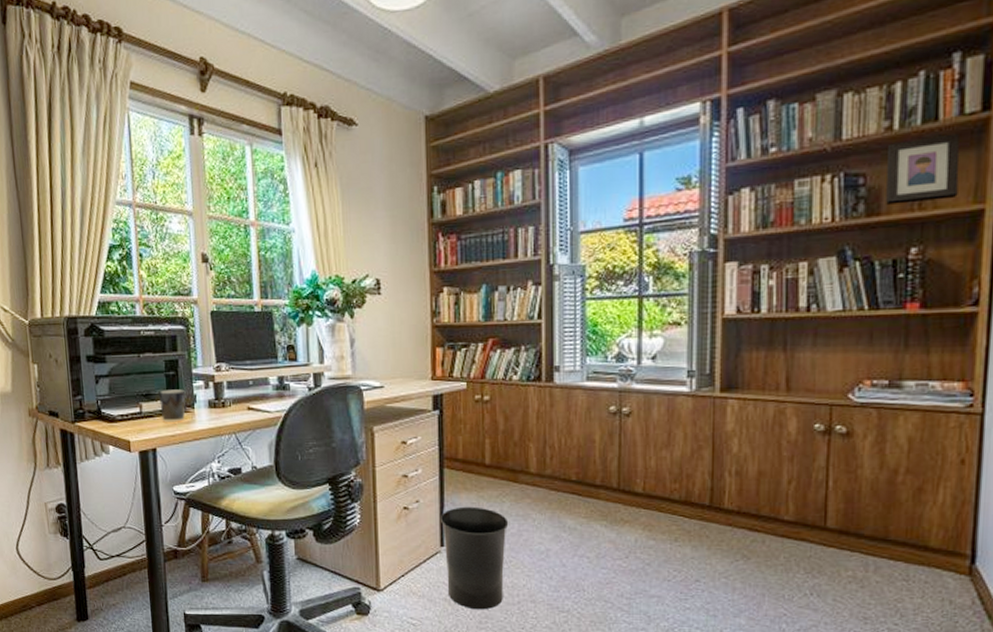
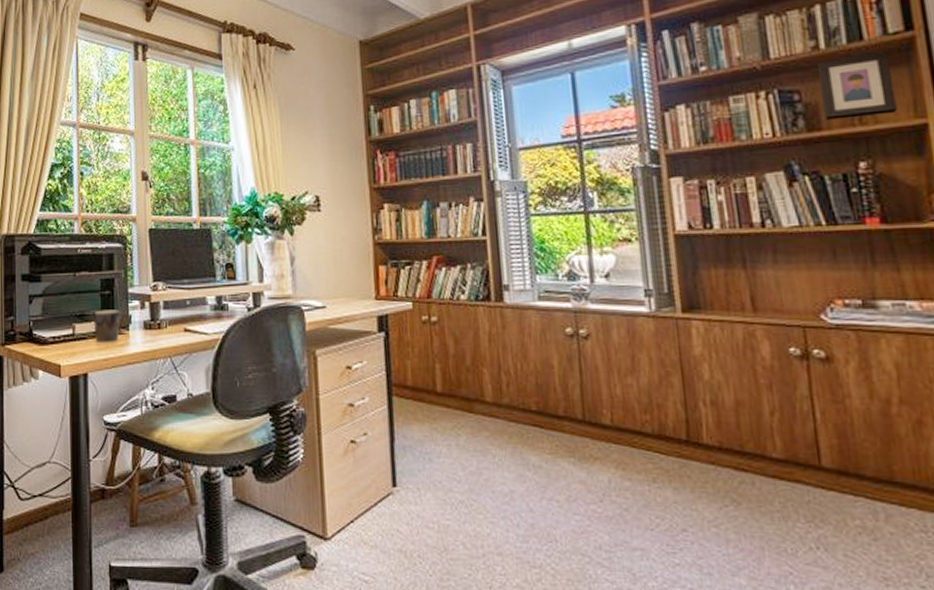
waste bin: present [441,506,509,610] -> none [391,440,467,564]

